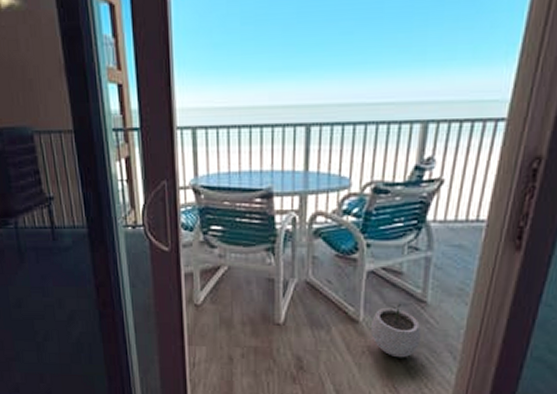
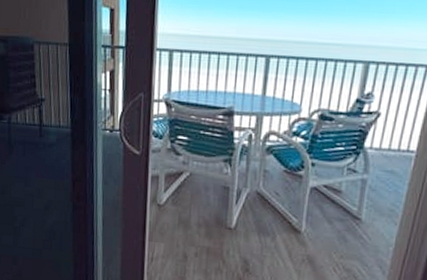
plant pot: present [371,303,421,358] -> none [311,218,355,269]

